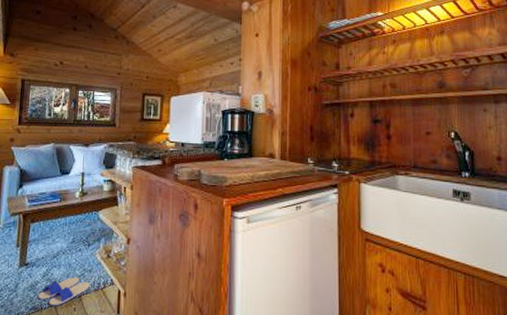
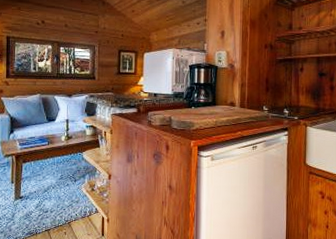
flip-flop: present [38,277,90,307] -> none [33,207,77,231]

